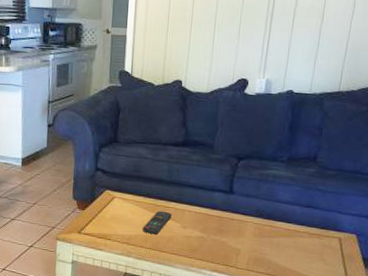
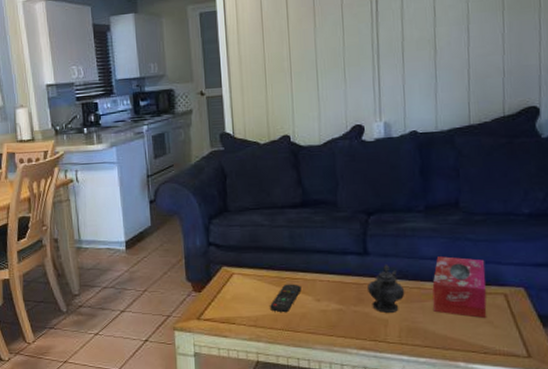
teapot: none [227,203,259,244] -> present [367,264,405,313]
tissue box: none [279,201,329,256] -> present [432,256,487,318]

